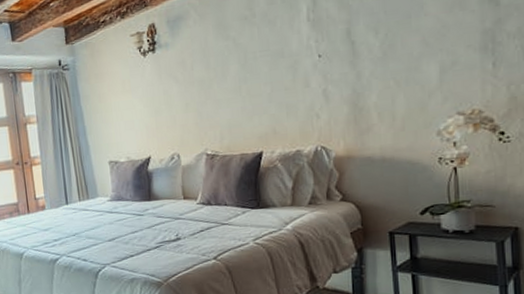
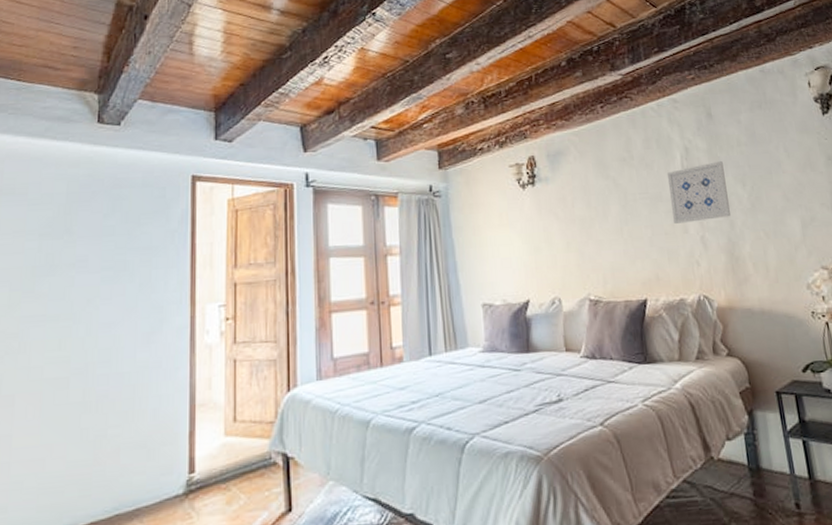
wall art: none [290,10,358,79] -> present [666,161,730,224]

